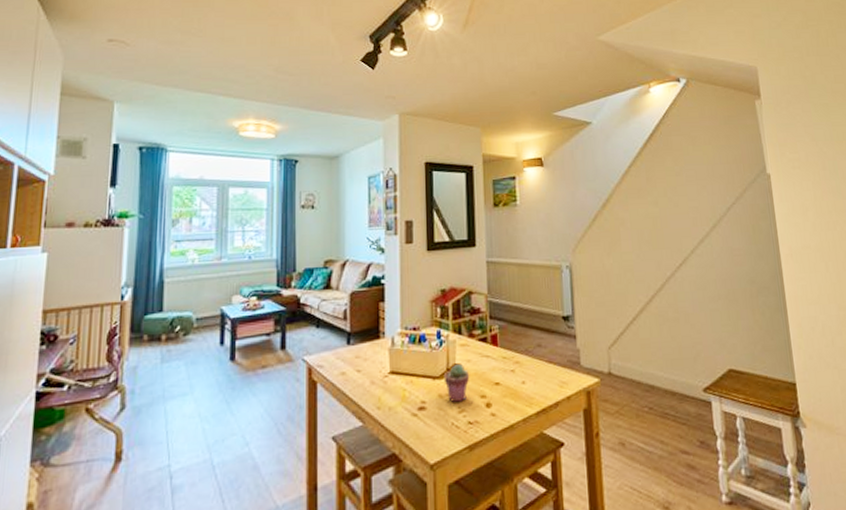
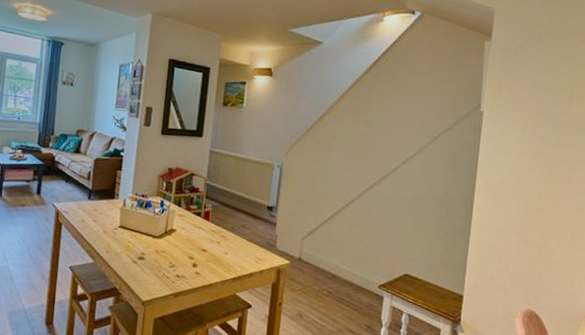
potted succulent: present [443,363,470,403] -> none [161,229,183,259]

